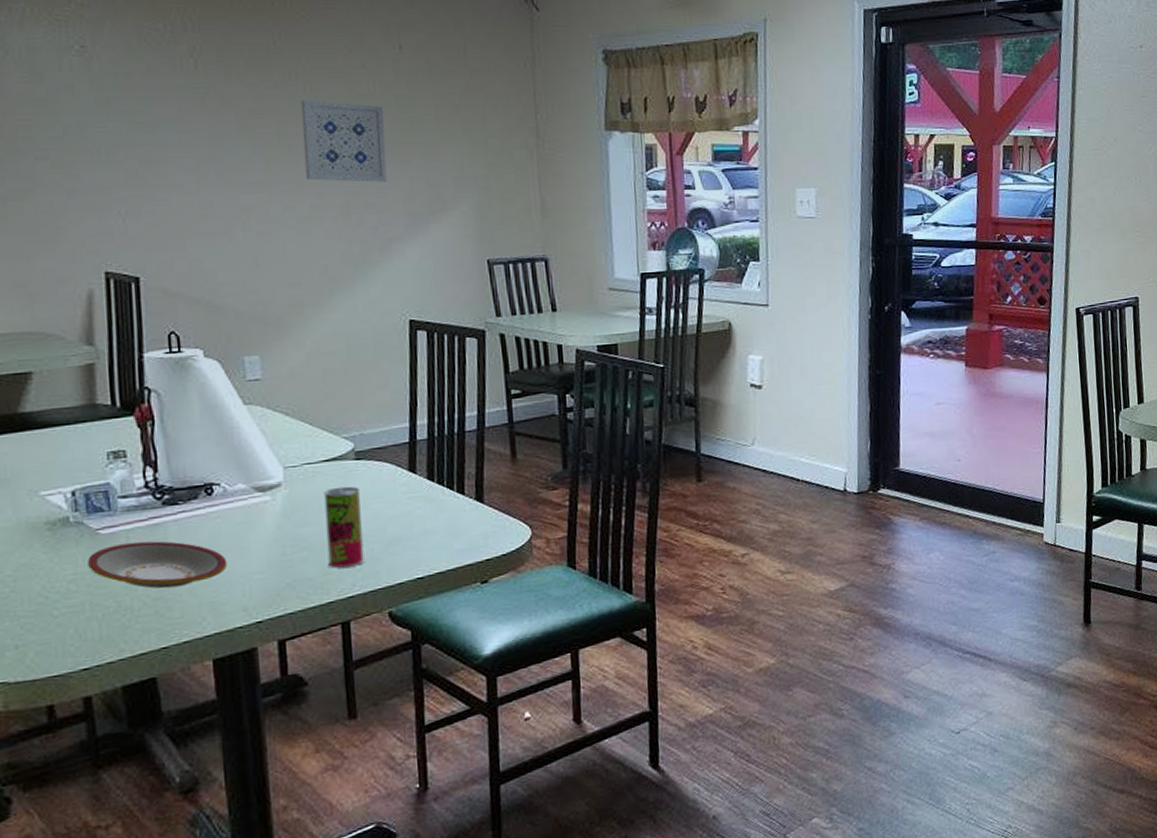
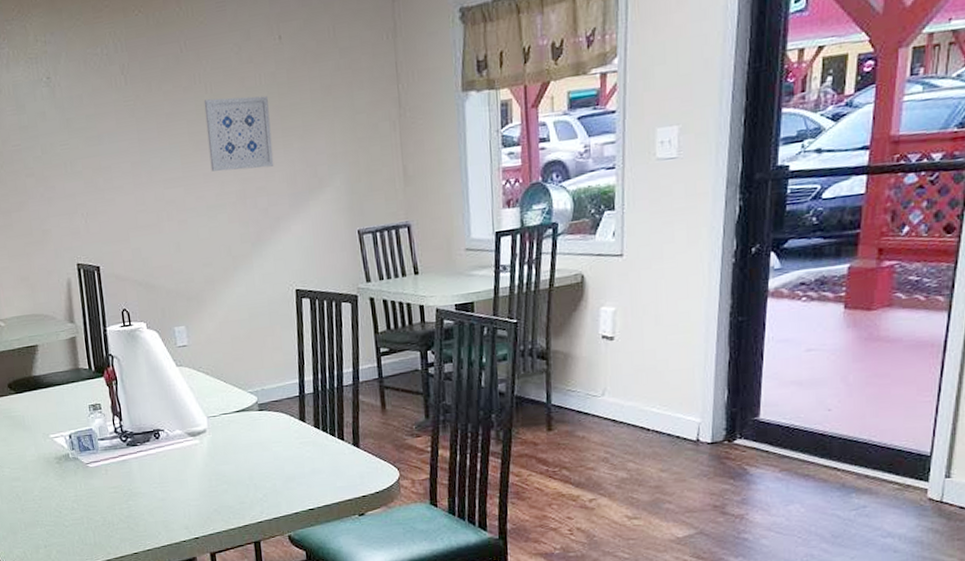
plate: present [88,541,228,589] -> none [83,473,173,509]
beverage can: present [323,486,364,568] -> none [236,432,269,499]

